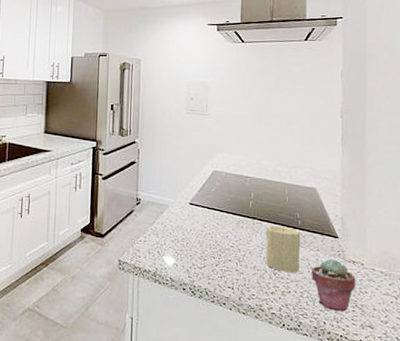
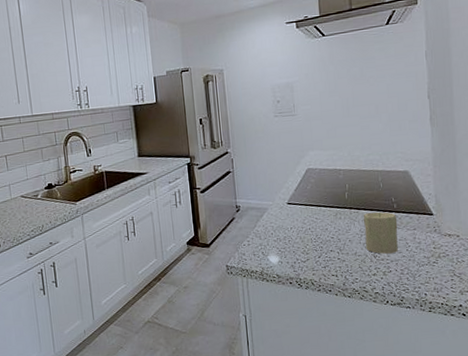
potted succulent: present [311,259,356,311] -> none [410,235,453,282]

